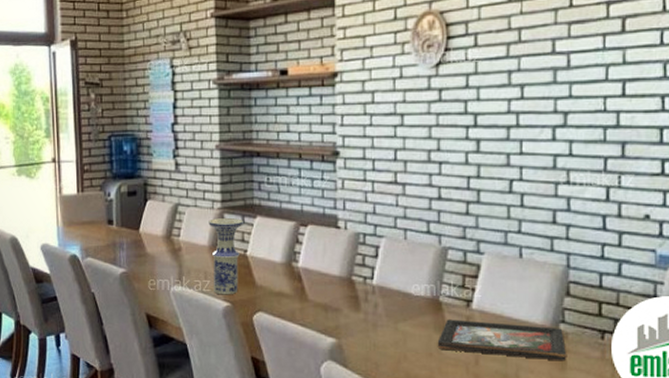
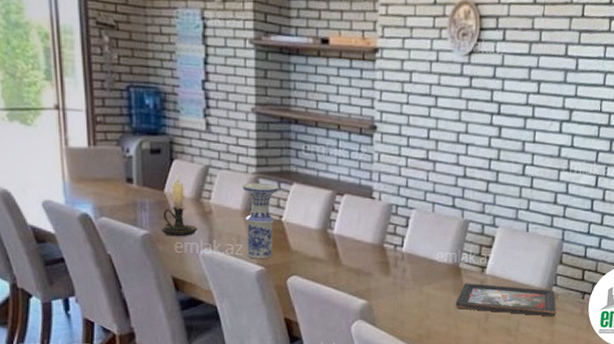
candle holder: none [136,213,168,273] -> present [160,173,197,236]

